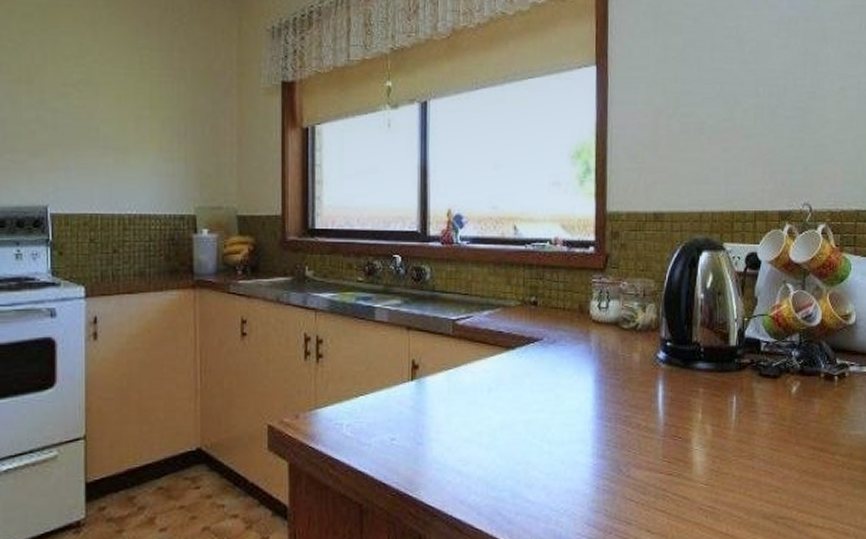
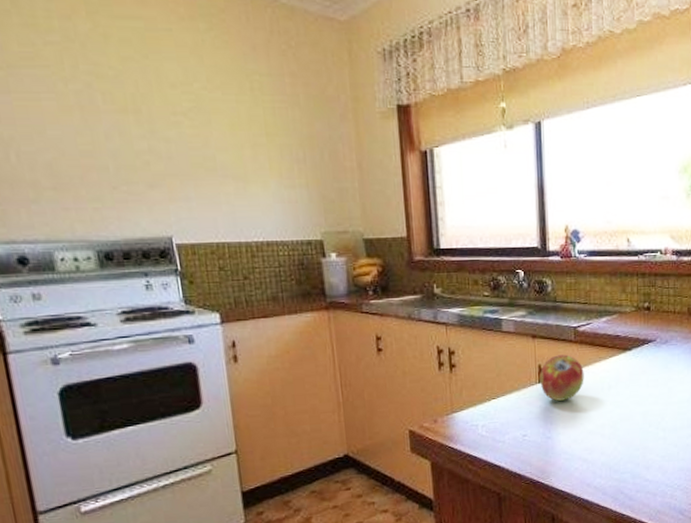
fruit: none [412,350,462,402] -> present [539,354,584,401]

